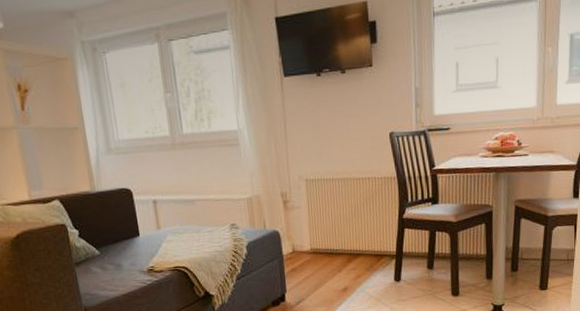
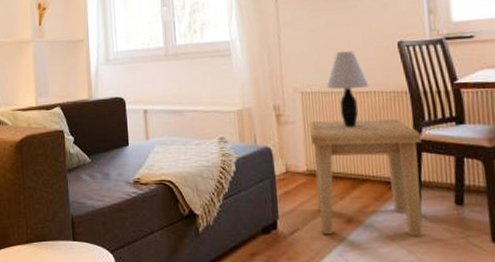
side table: none [312,201,405,302] -> present [308,119,424,236]
table lamp: none [328,141,365,210] -> present [326,51,369,127]

